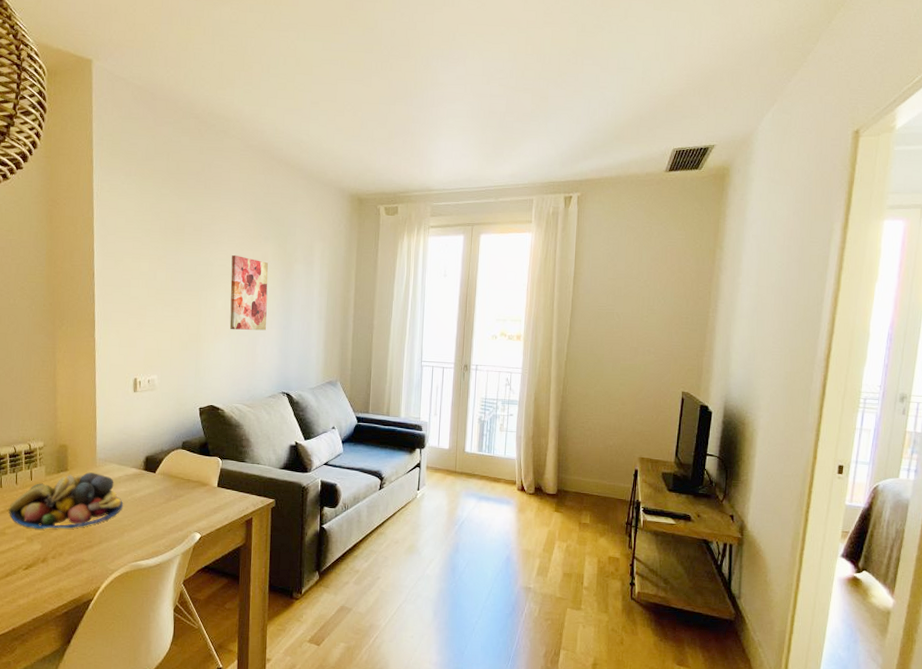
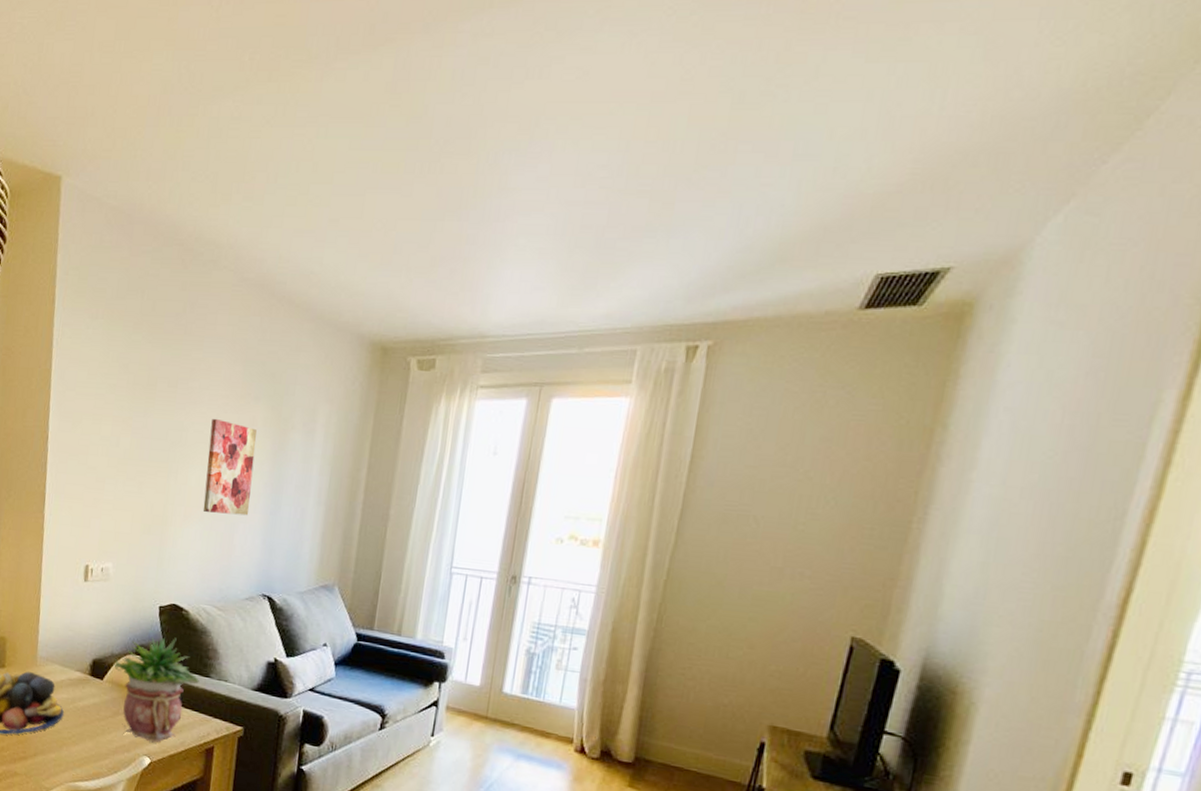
potted plant: none [164,432,237,521] -> present [113,637,199,743]

